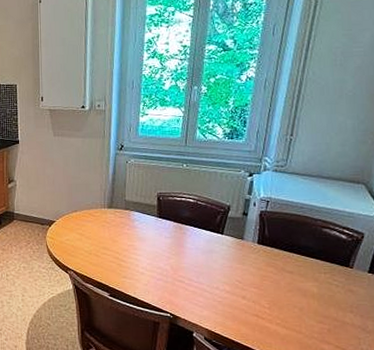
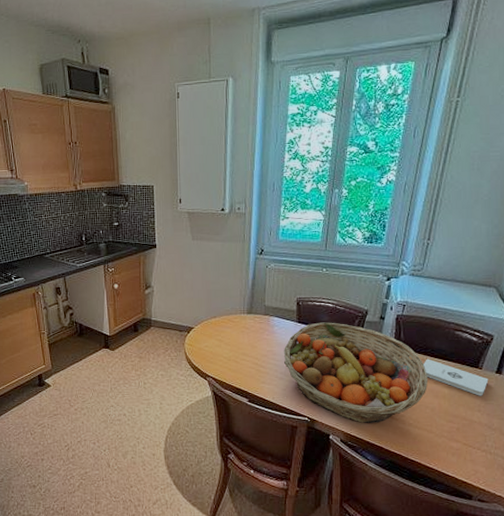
fruit basket: none [145,217,295,322] -> present [284,322,428,424]
notepad: none [290,256,361,296] -> present [423,358,489,396]

